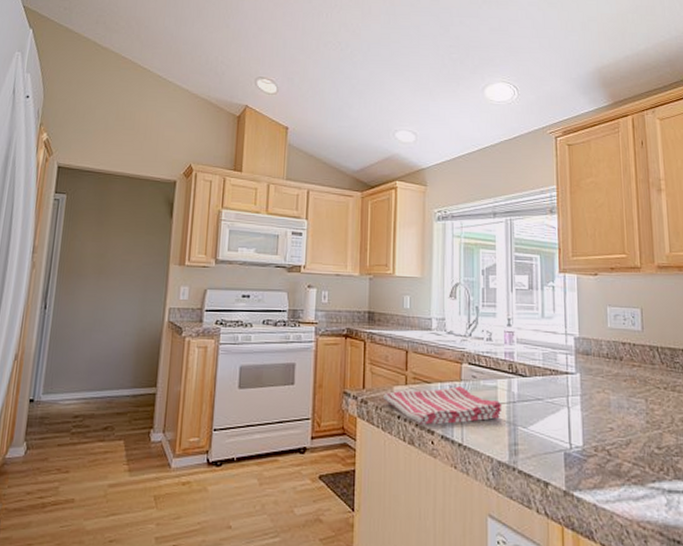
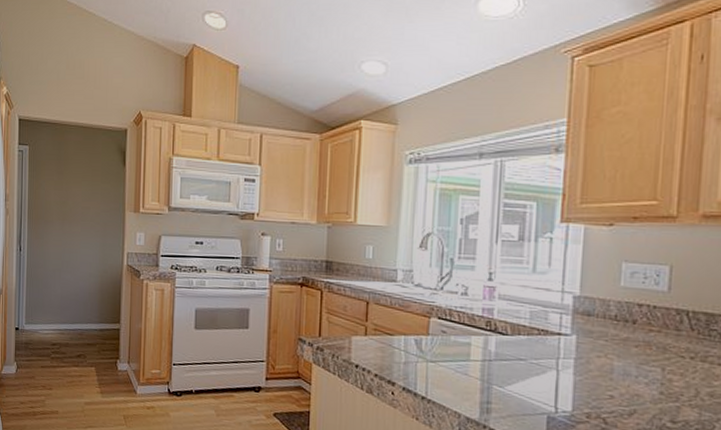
dish towel: present [383,386,502,425] -> none [340,340,476,377]

